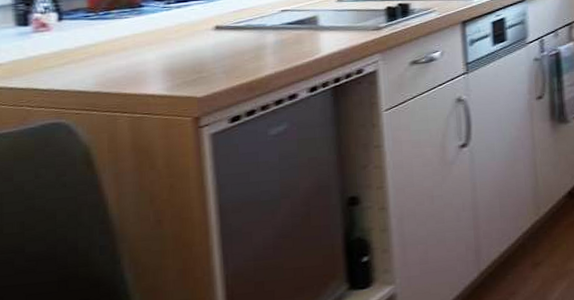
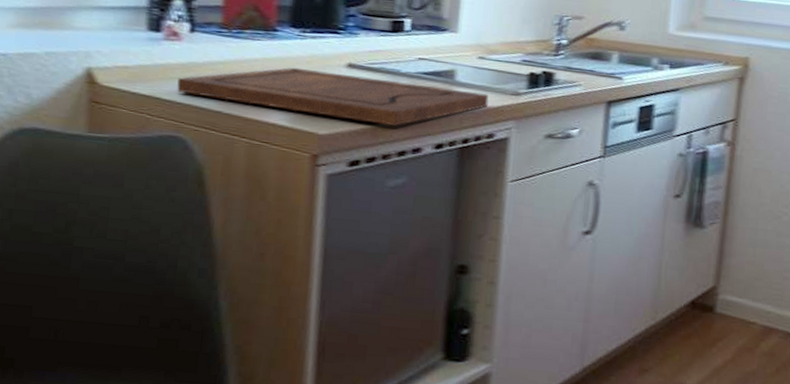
cutting board: none [53,32,353,81] -> present [177,67,489,126]

